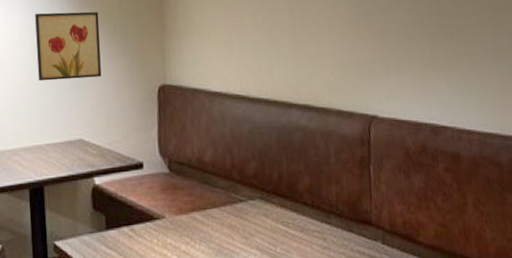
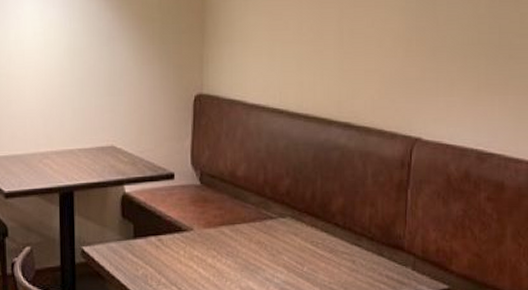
wall art: present [35,11,102,82] -> none [71,11,138,84]

